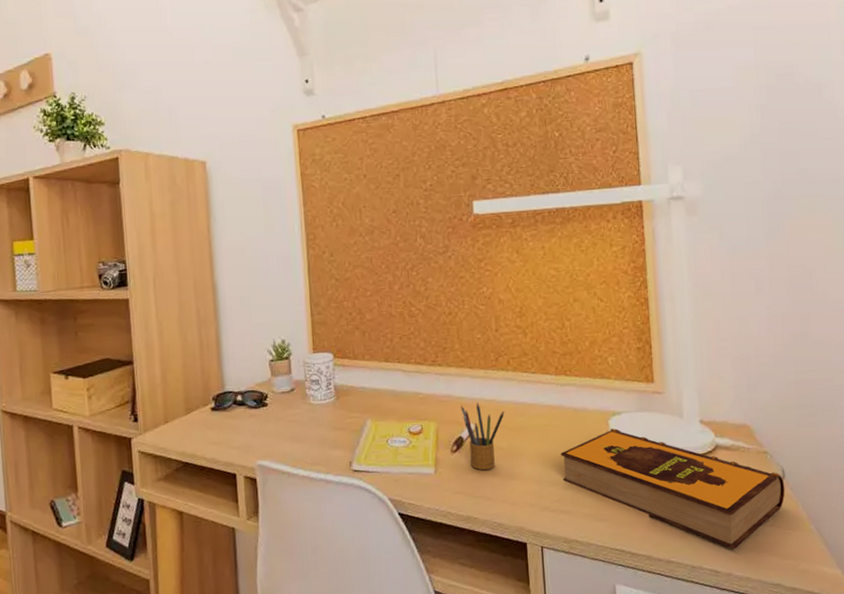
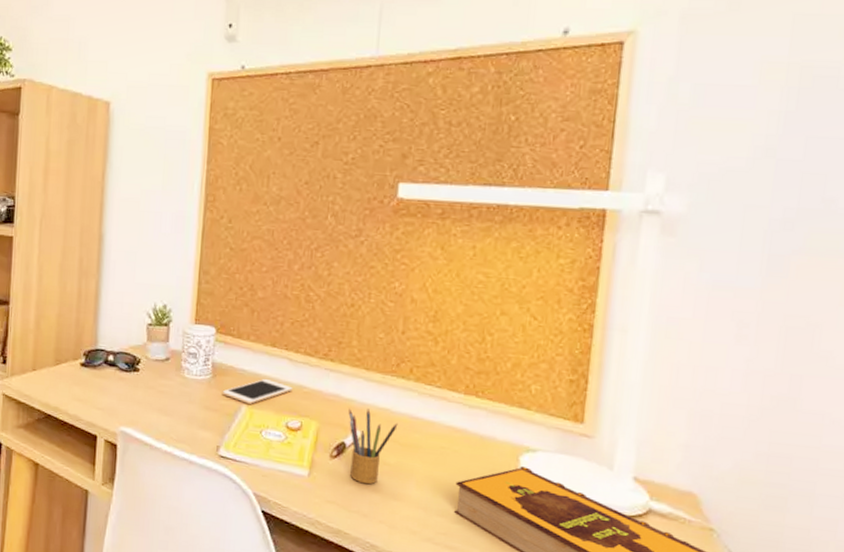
cell phone: none [347,392,410,418] -> present [222,379,293,404]

